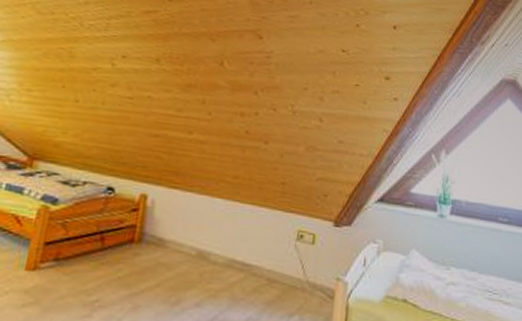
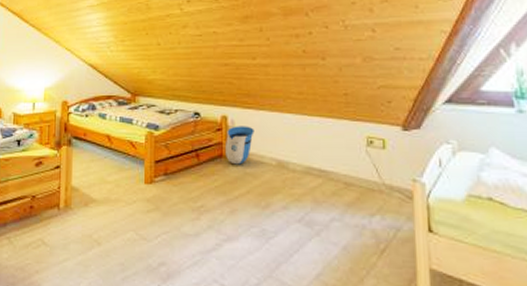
sun visor: none [137,207,177,253] -> present [226,126,254,165]

